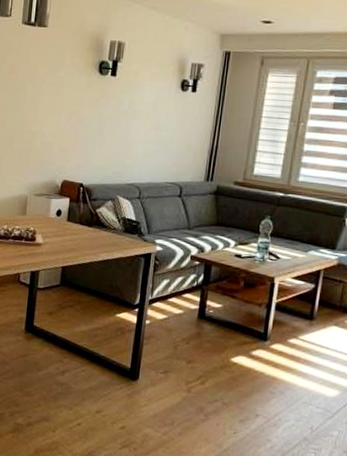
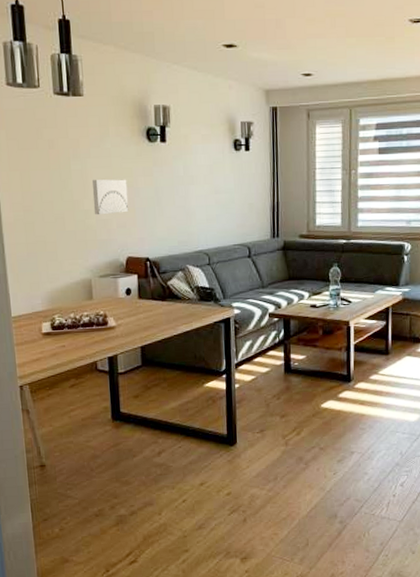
wall art: none [40,105,74,139] -> present [92,179,129,215]

